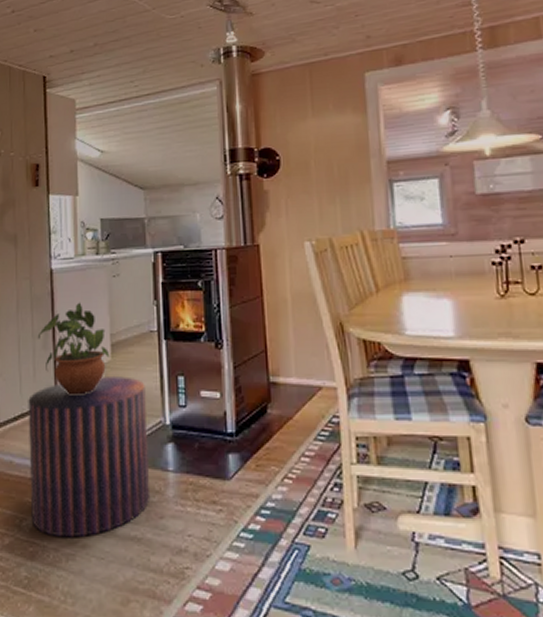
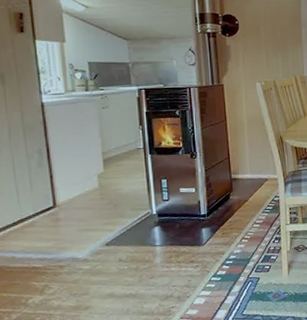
stool: present [28,377,151,538] -> none [26,183,142,306]
potted plant: present [37,302,110,394] -> none [32,128,103,200]

